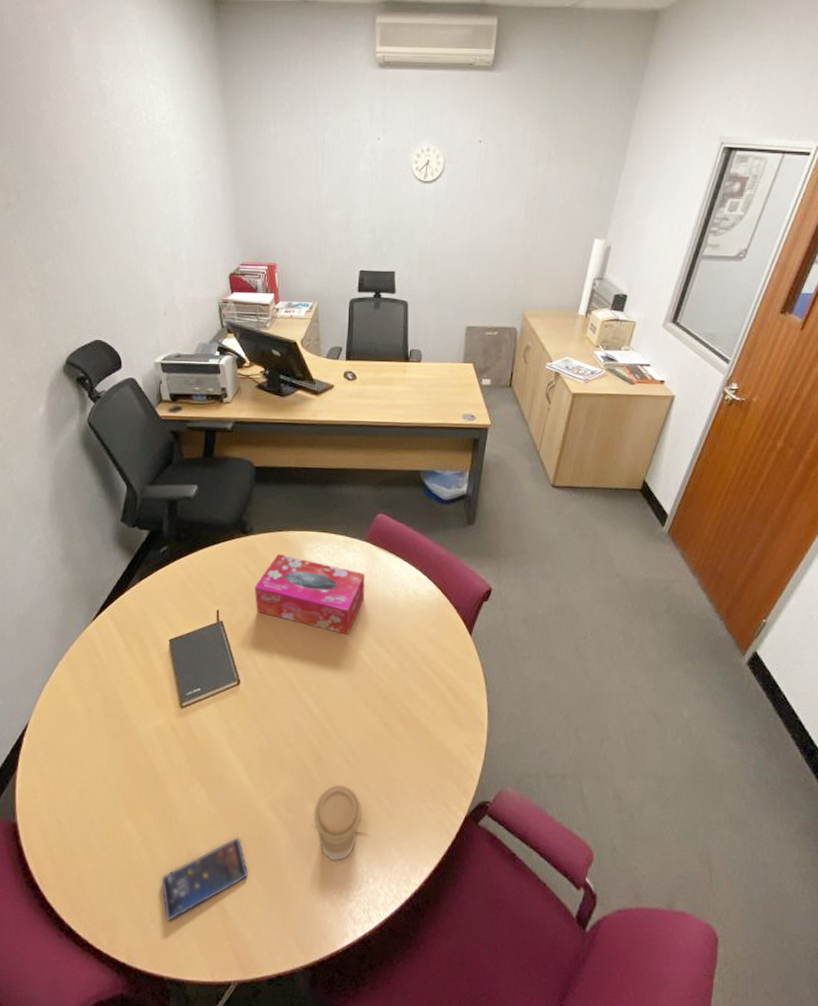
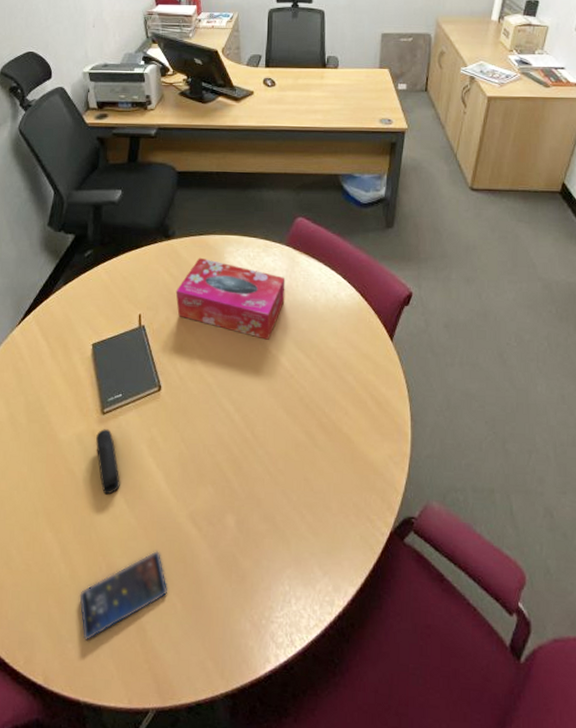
stapler: none [175,722,200,785] -> present [96,429,120,495]
coffee cup: present [313,785,362,861] -> none [234,497,284,578]

